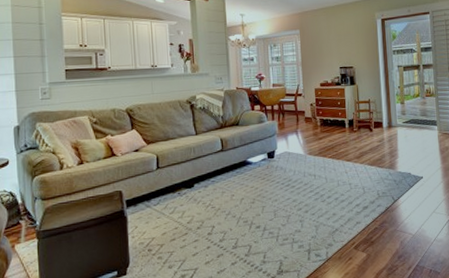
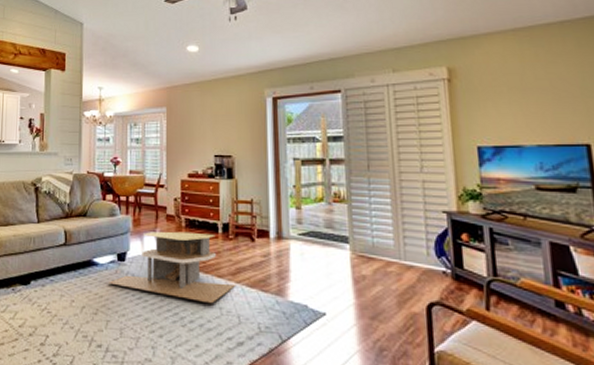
coffee table: none [262,129,361,182] -> present [108,231,236,304]

